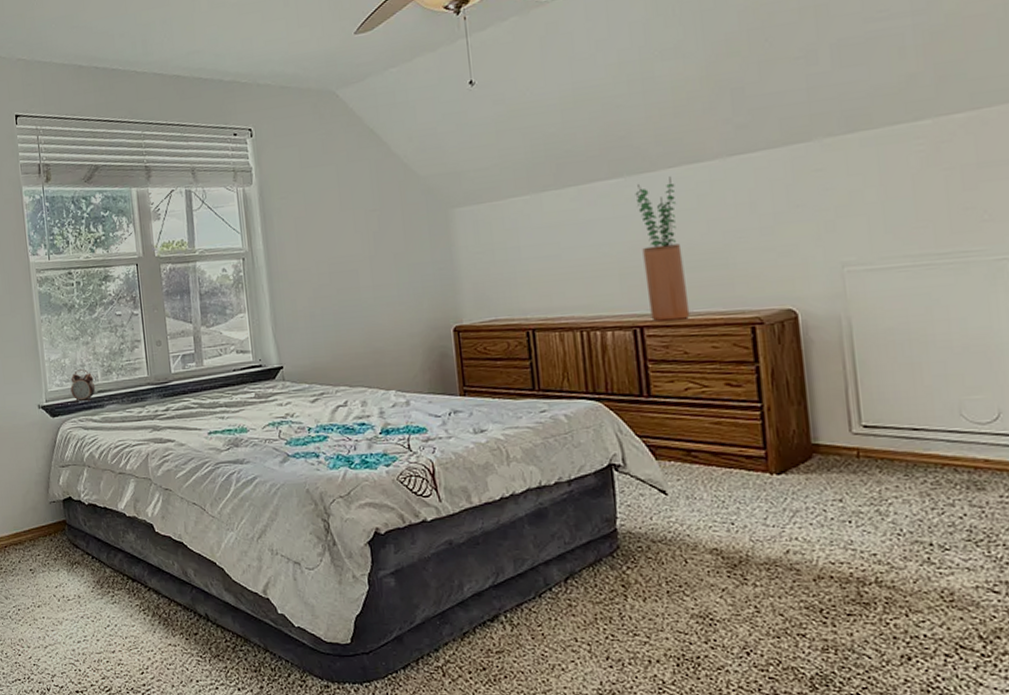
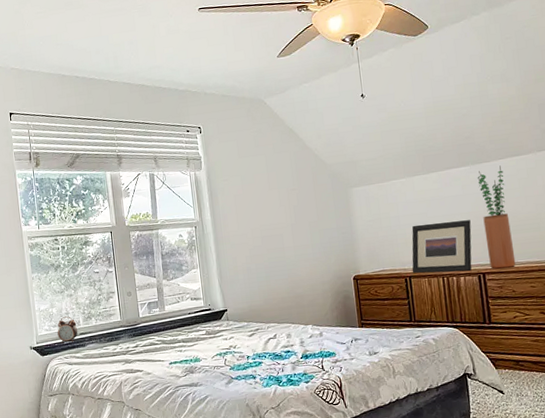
picture frame: none [536,252,625,326] -> present [411,220,472,274]

